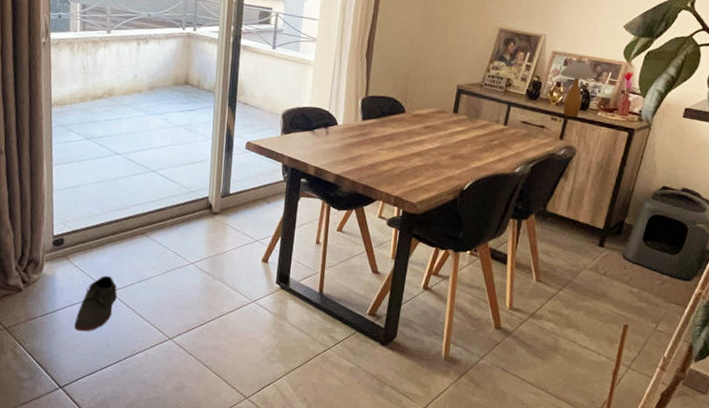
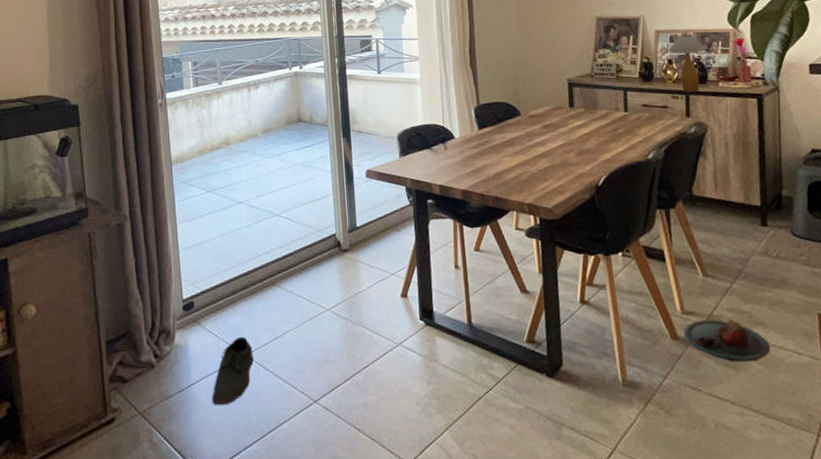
pet bowl: none [507,316,577,355] -> present [684,319,771,362]

